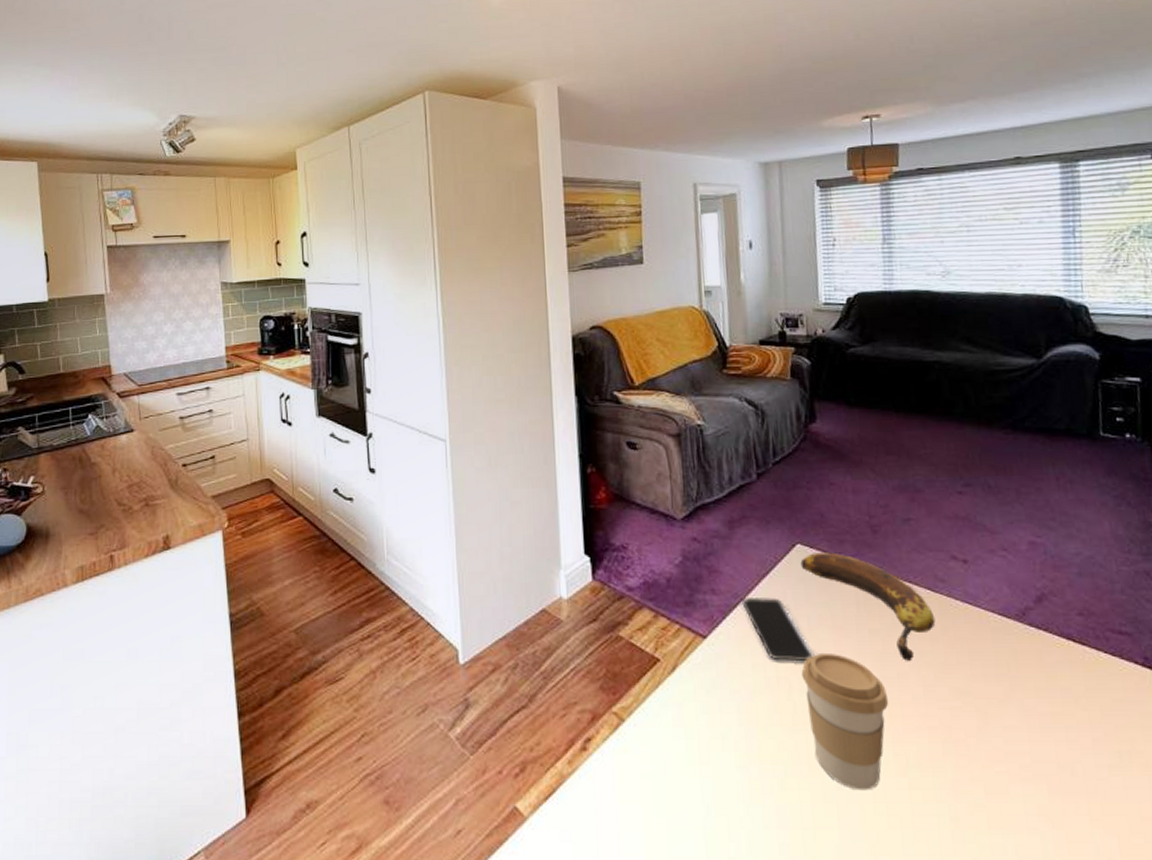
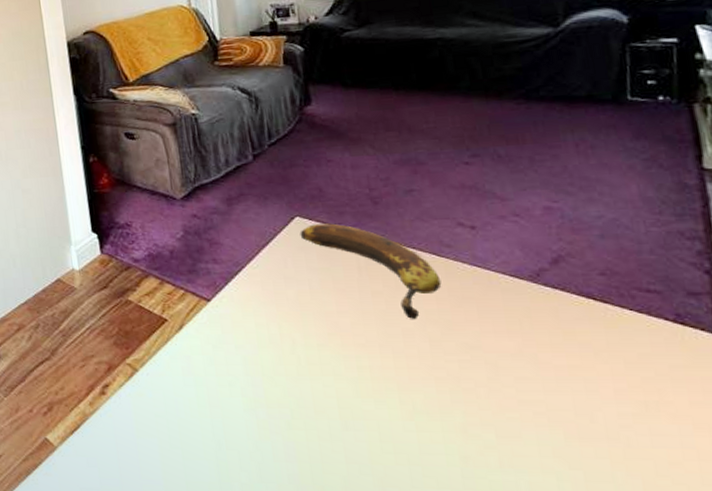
smartphone: present [740,598,815,662] -> none [241,265,317,321]
coffee cup: present [801,652,889,791] -> none [304,312,394,432]

